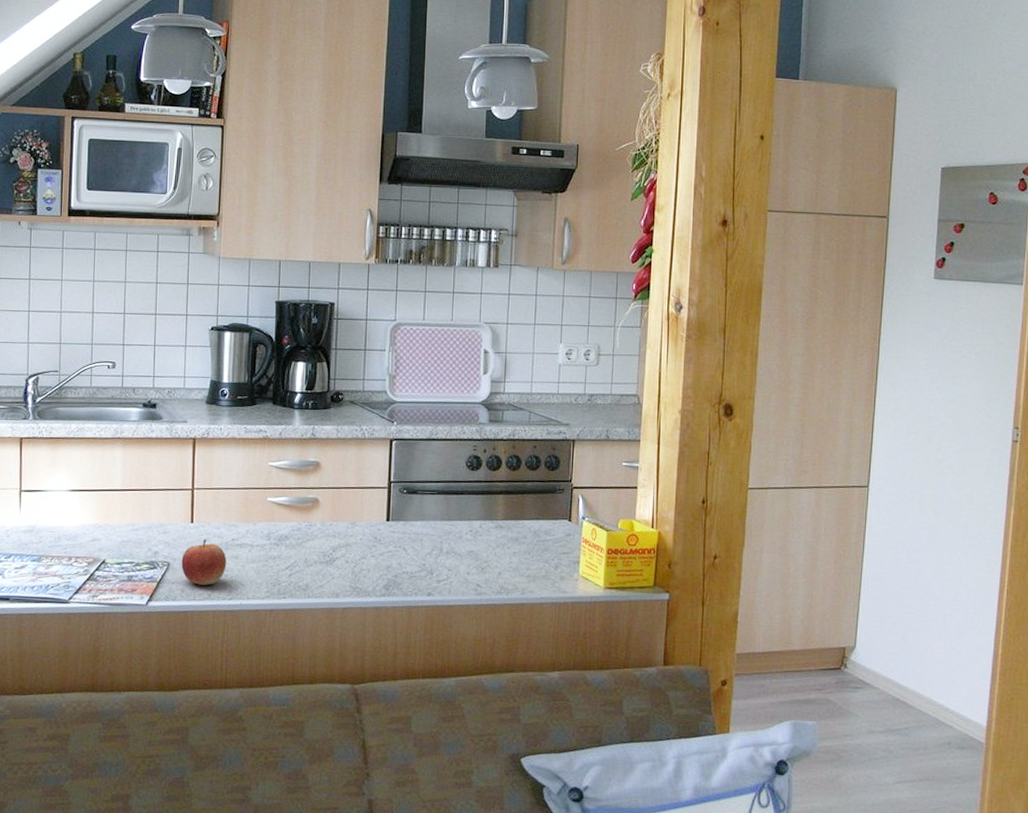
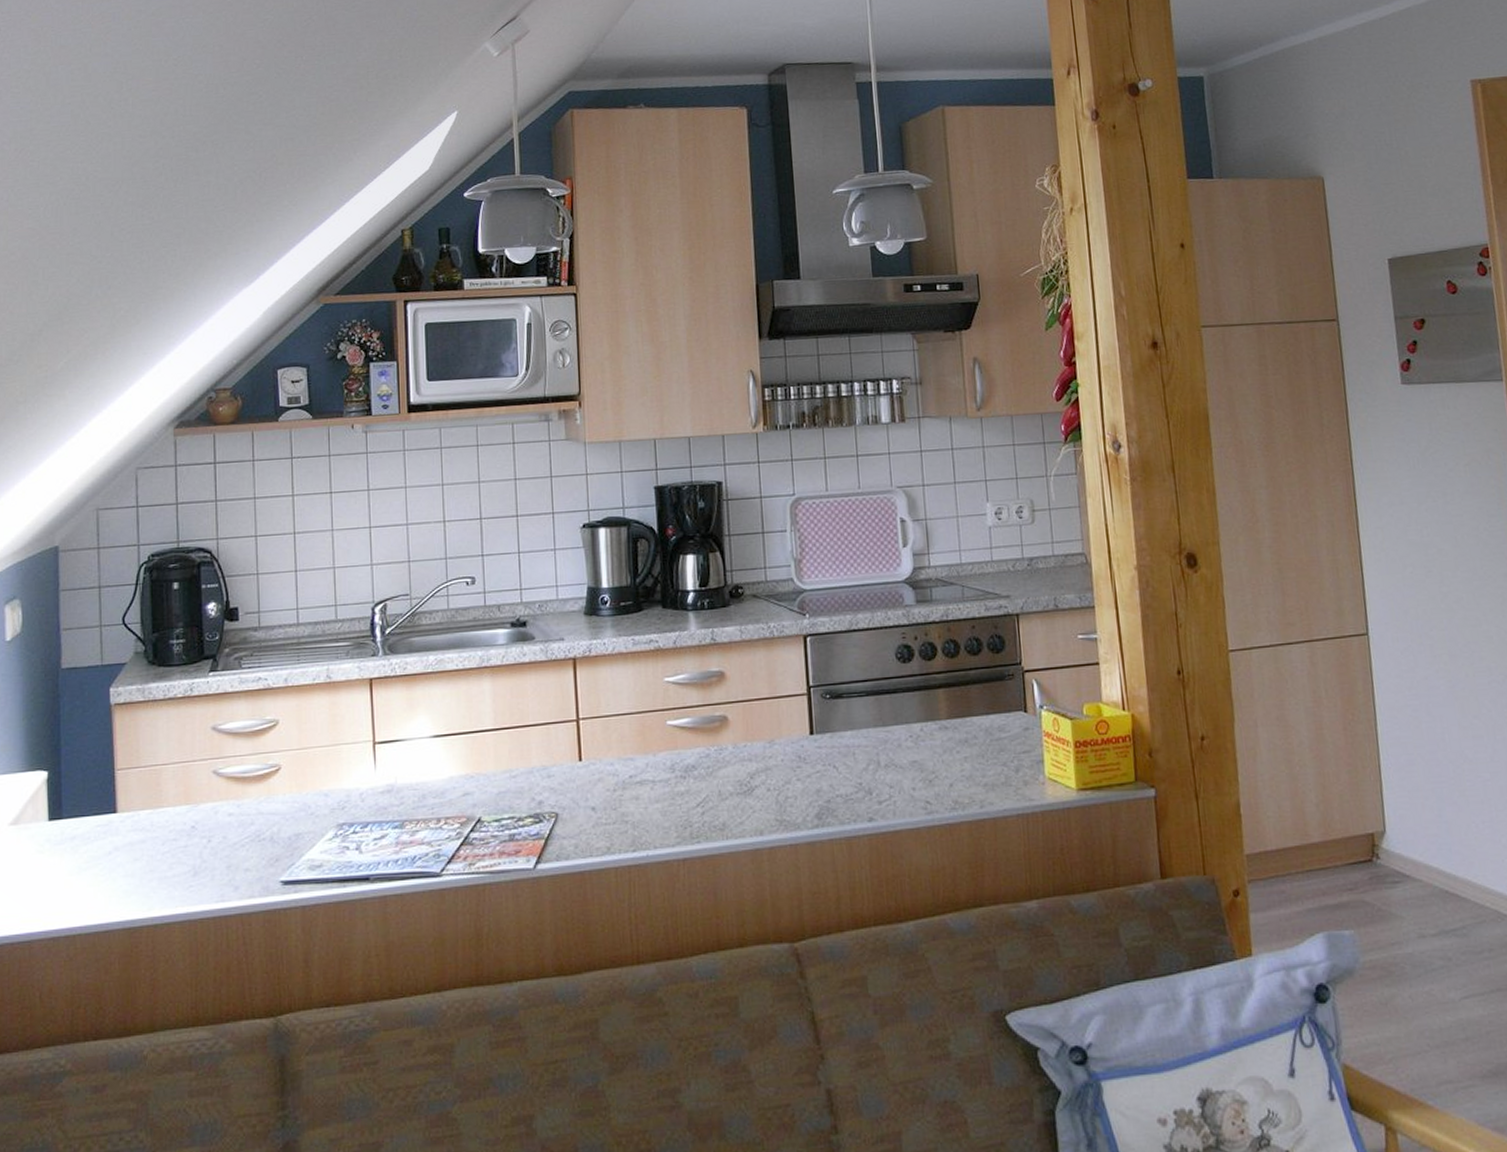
apple: present [181,539,227,585] -> none [571,780,626,837]

